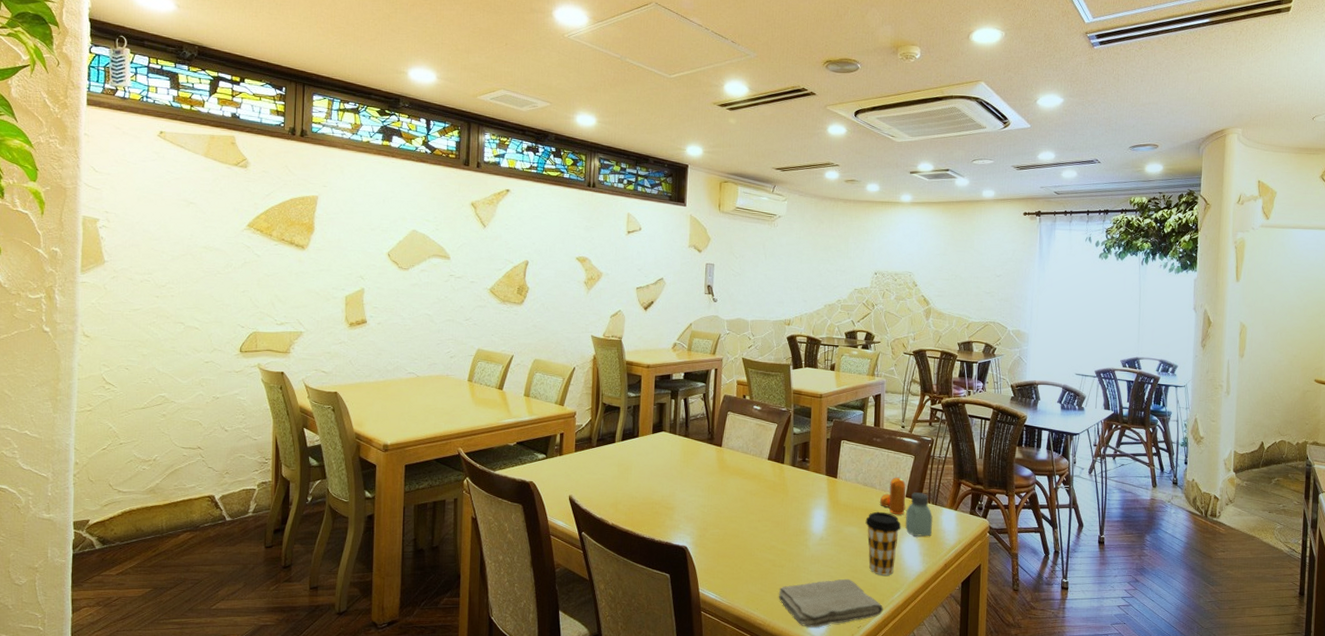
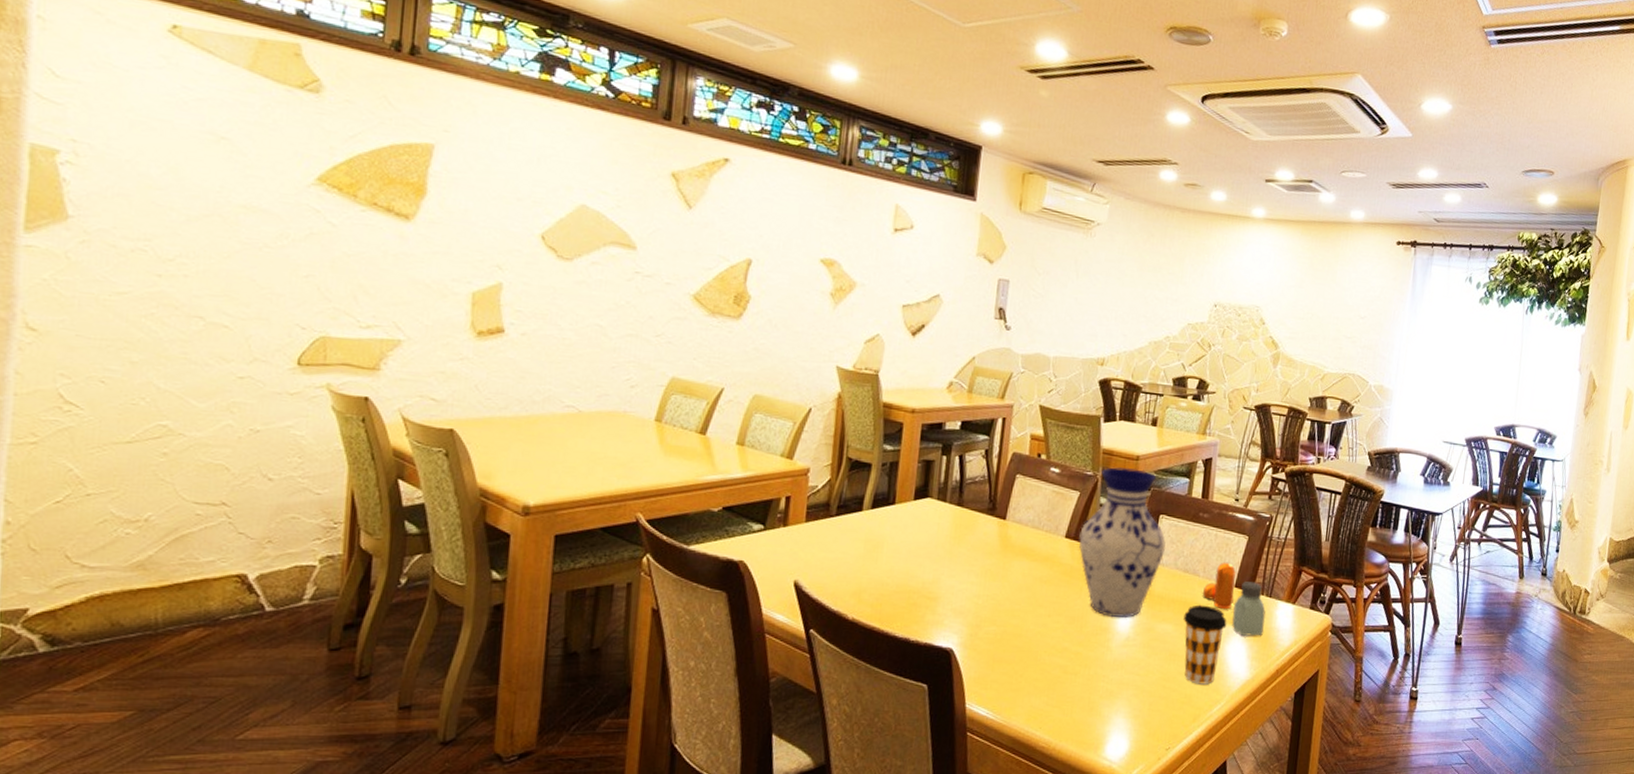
washcloth: present [778,578,884,628] -> none [1068,688,1200,751]
vase: none [779,403,848,522] -> present [1079,467,1166,617]

